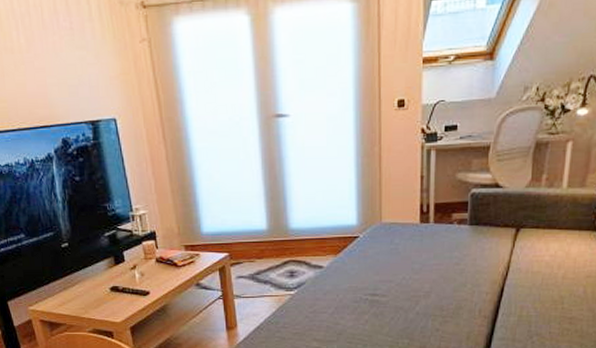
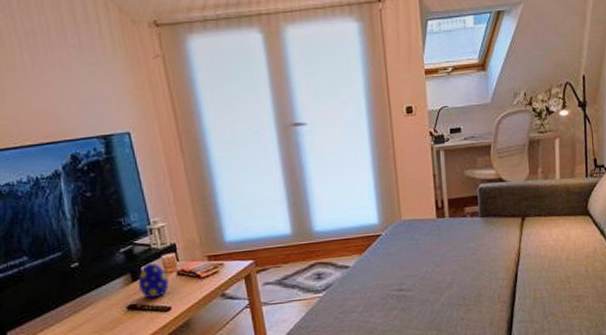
decorative egg: none [120,248,148,282] -> present [138,262,169,299]

